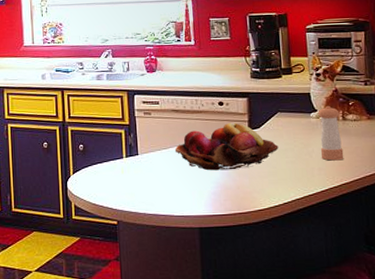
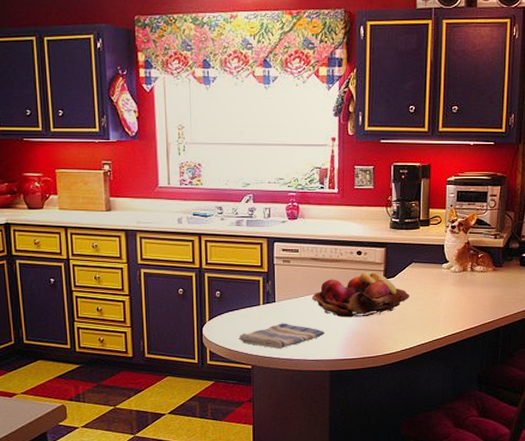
dish towel: none [103,176,191,203] -> present [238,323,325,349]
pepper shaker: present [318,105,344,161] -> none [447,257,469,309]

